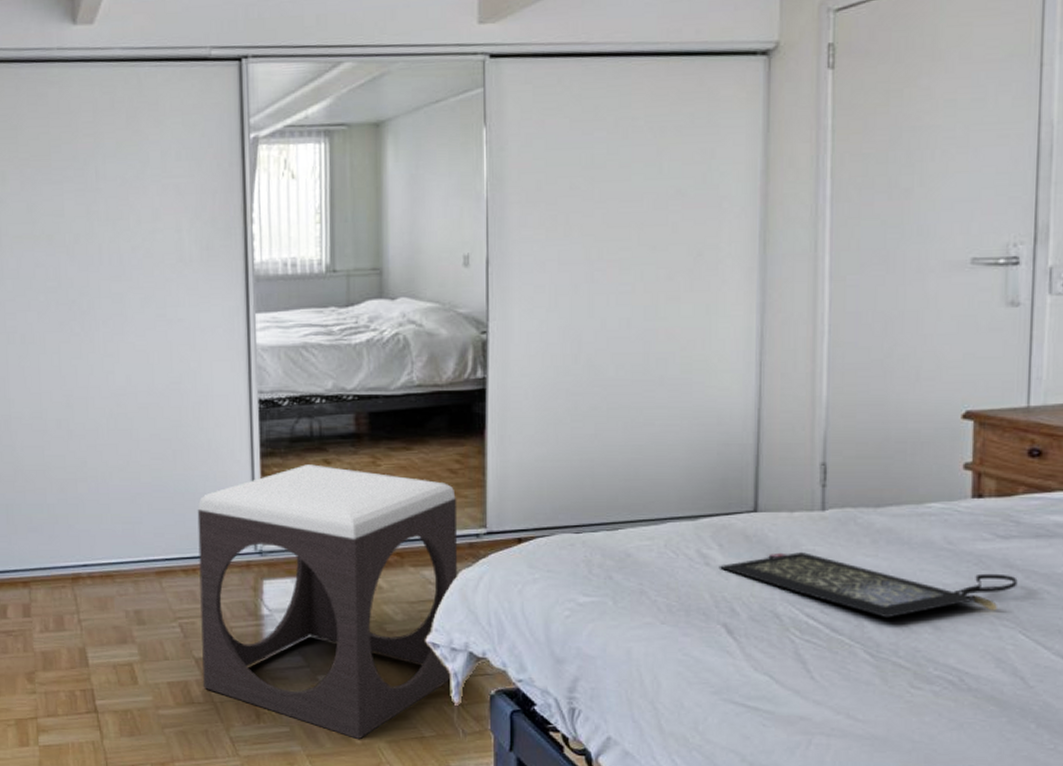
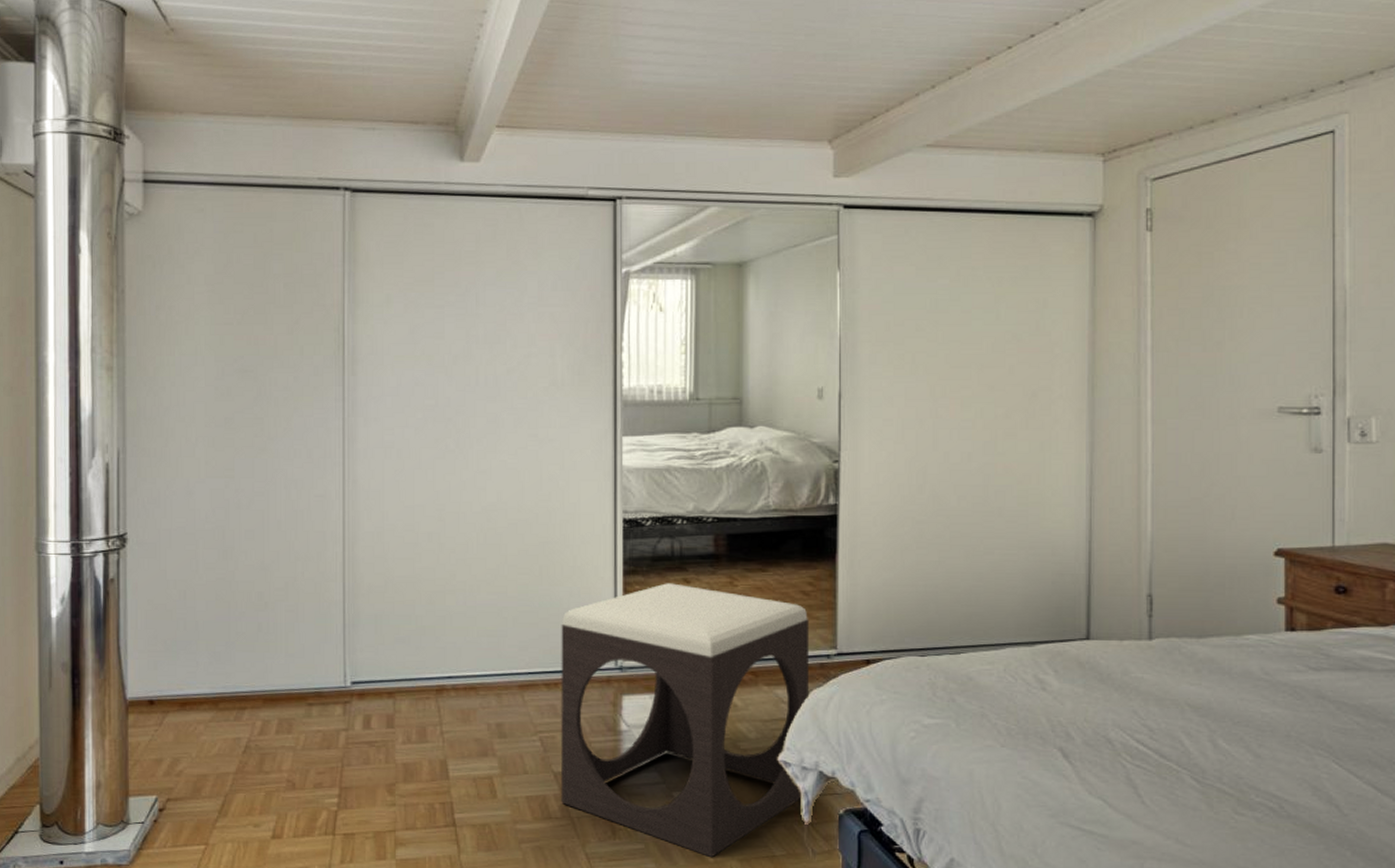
clutch bag: present [719,552,1018,619] -> none [1054,679,1329,746]

